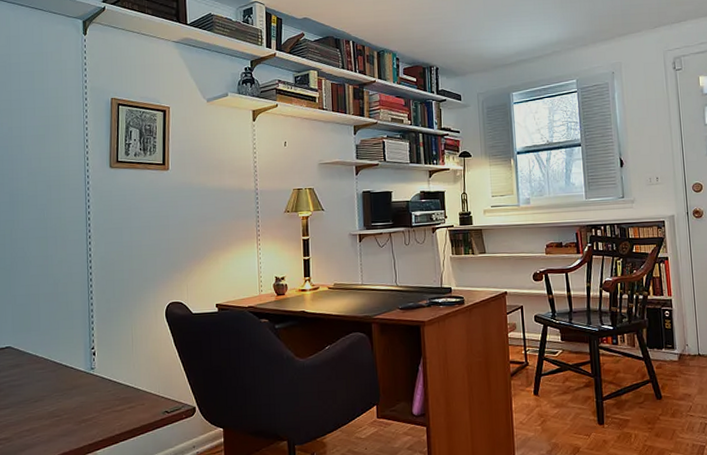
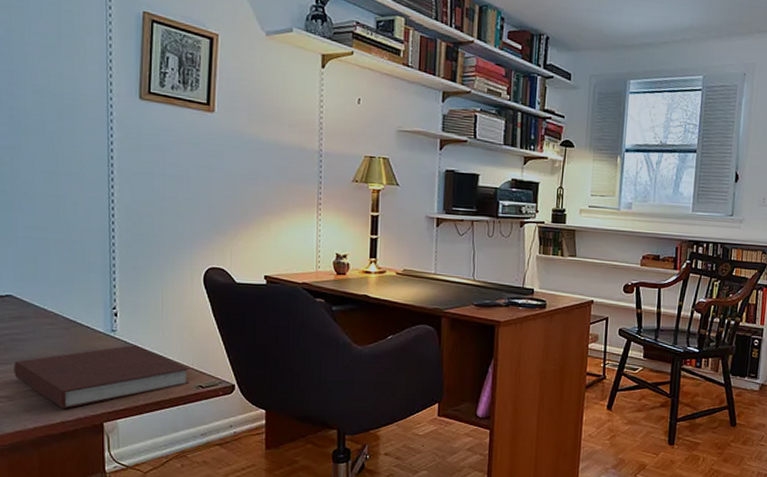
notebook: none [11,379,157,446] -> present [13,345,189,410]

